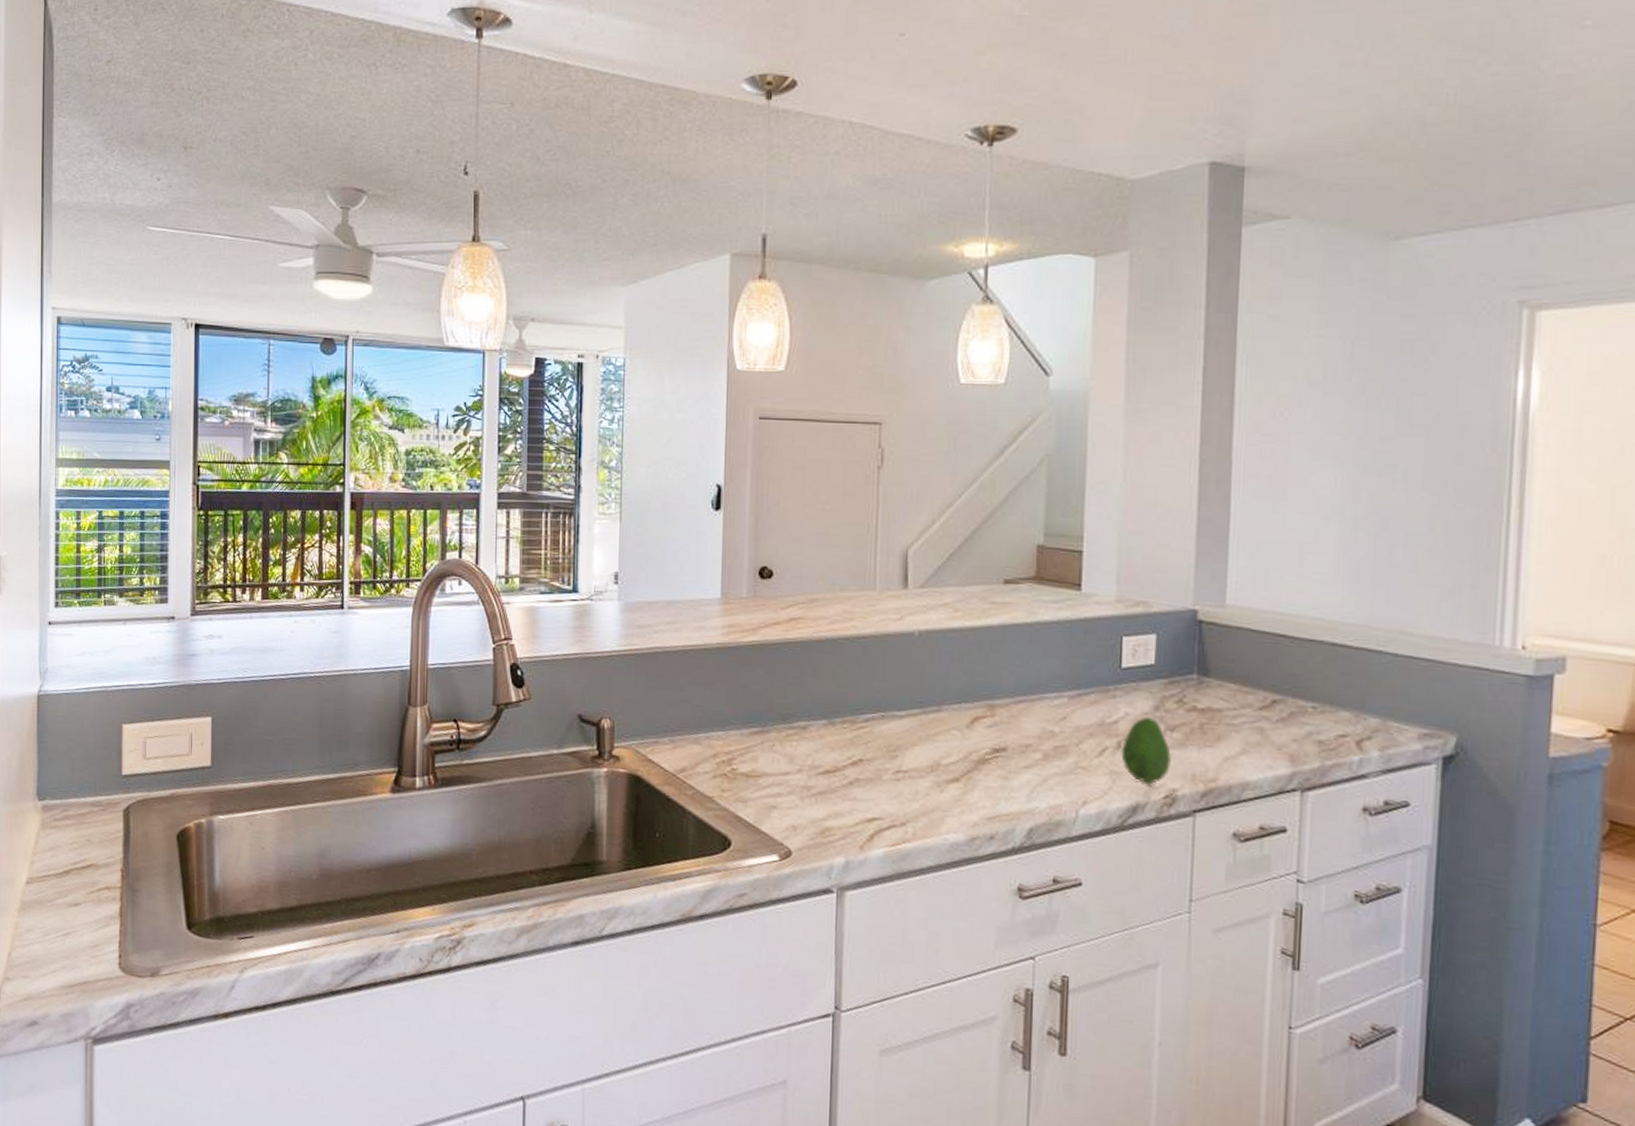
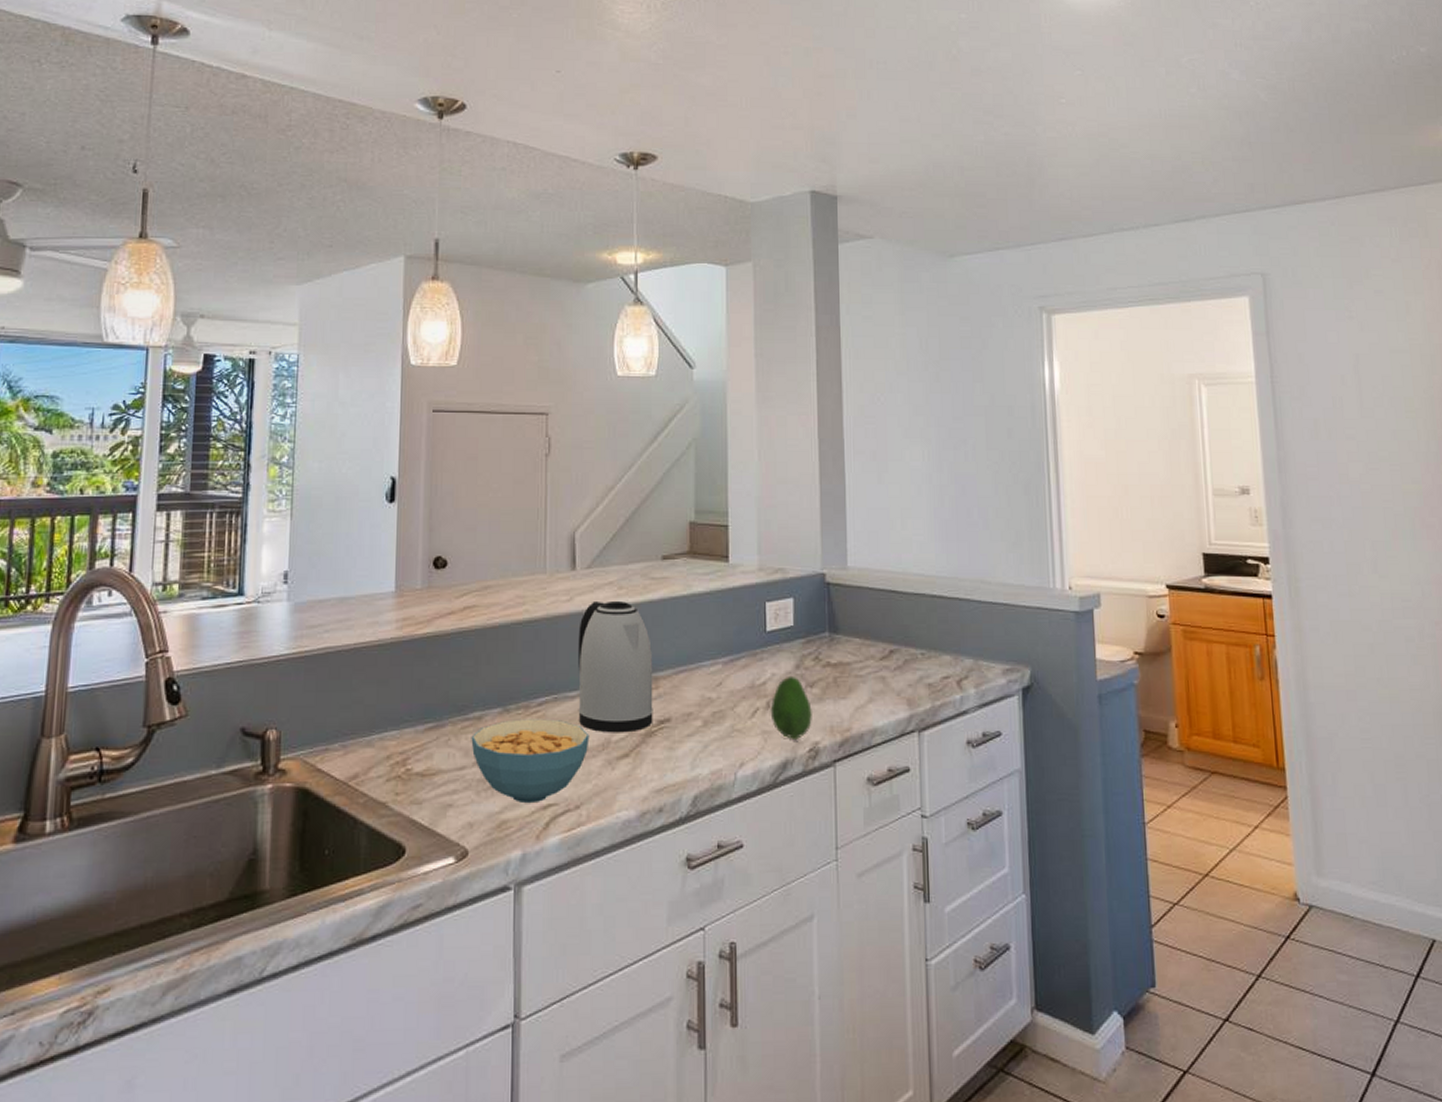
cereal bowl: none [795,732,918,815] -> present [471,719,590,804]
kettle: none [906,622,990,758] -> present [578,600,653,733]

